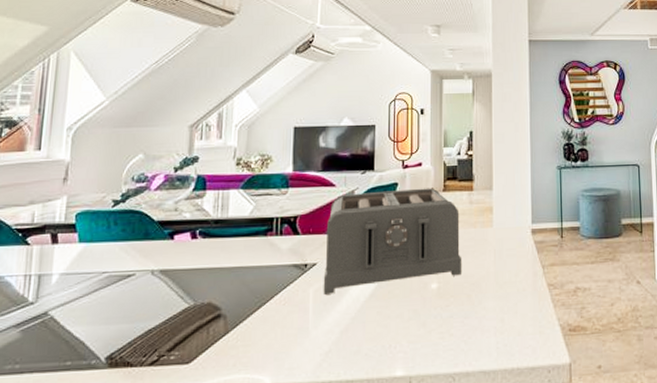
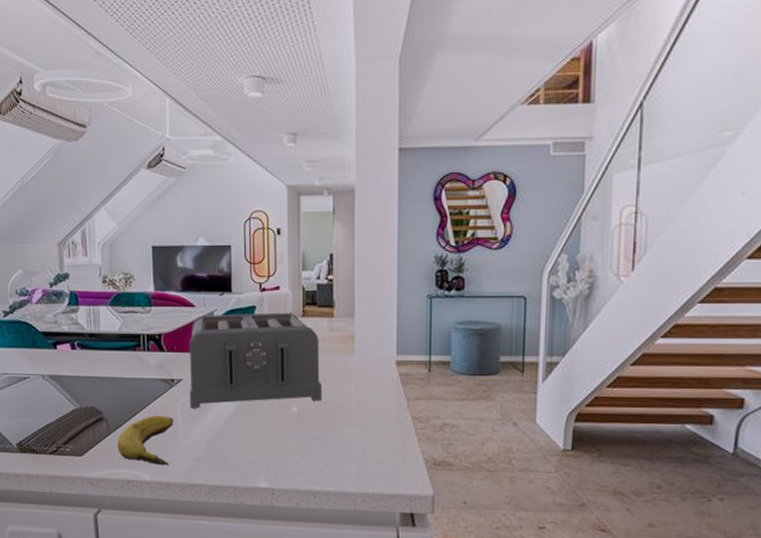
banana: none [235,305,304,365] -> present [117,415,174,466]

